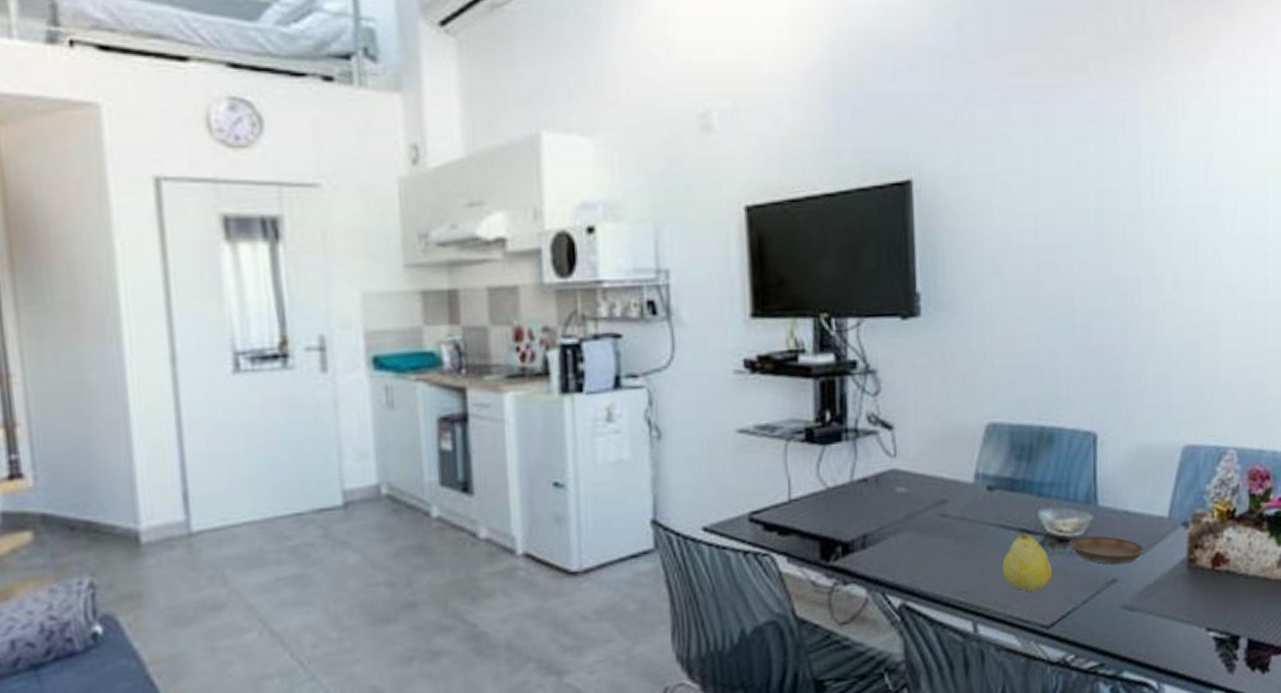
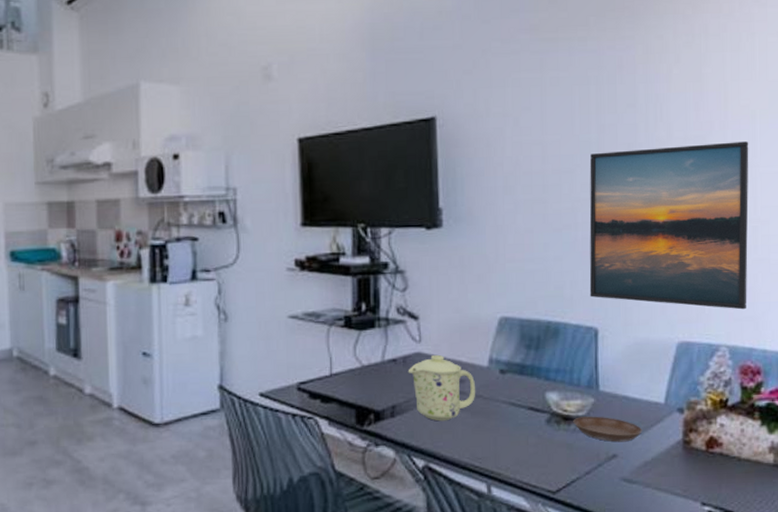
mug: none [881,470,960,551] -> present [408,354,476,421]
fruit: present [1002,531,1053,592] -> none [513,409,558,461]
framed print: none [1087,211,1261,406] -> present [589,141,749,310]

